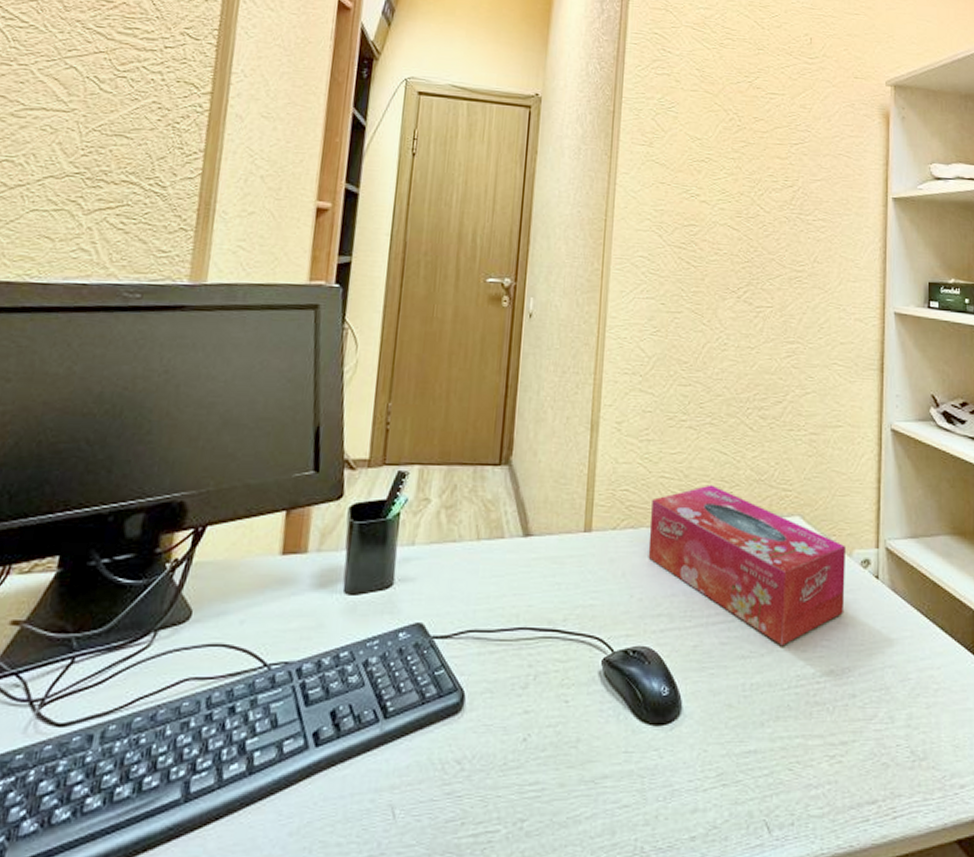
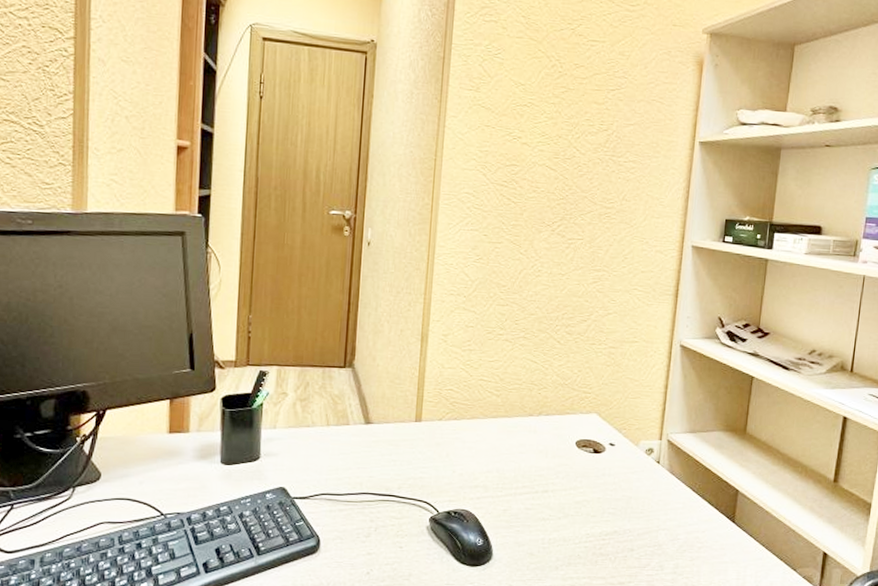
tissue box: present [648,484,847,645] -> none [468,387,635,511]

